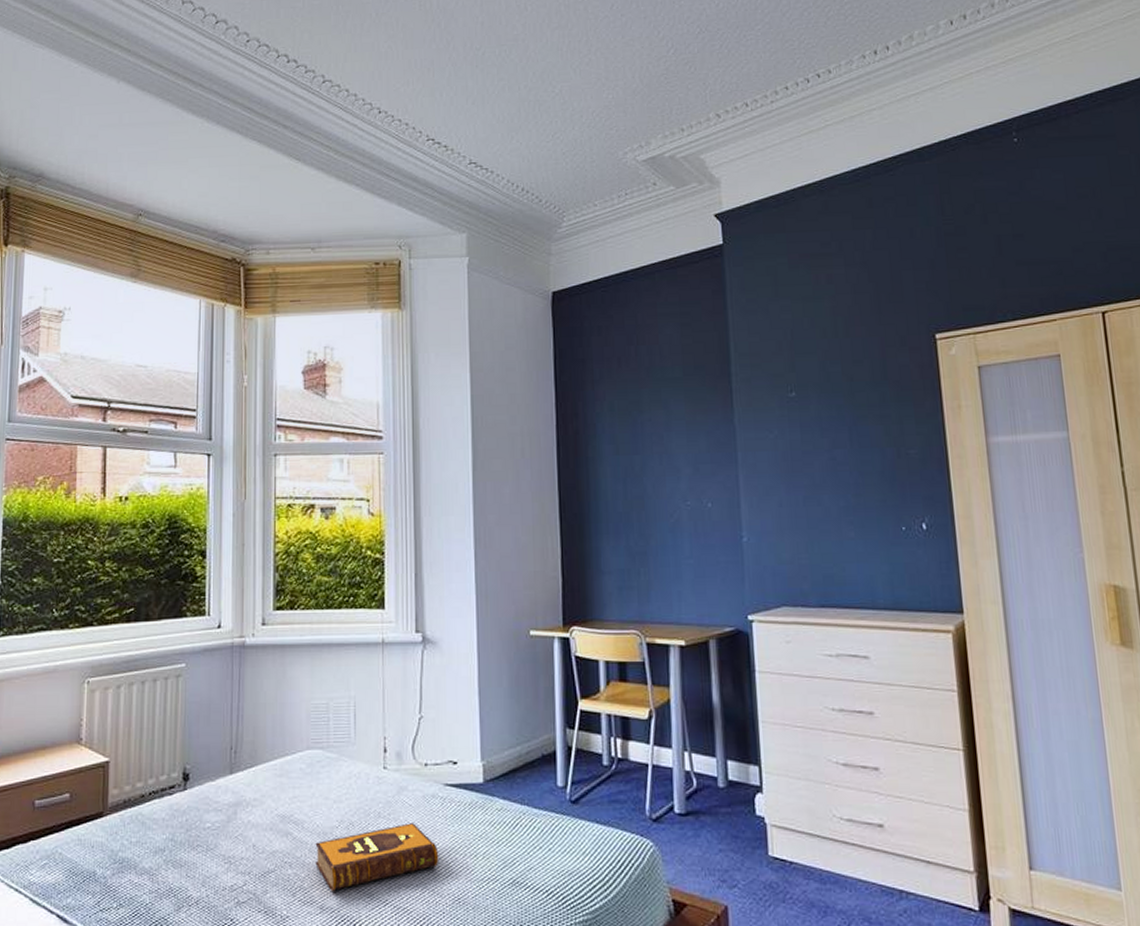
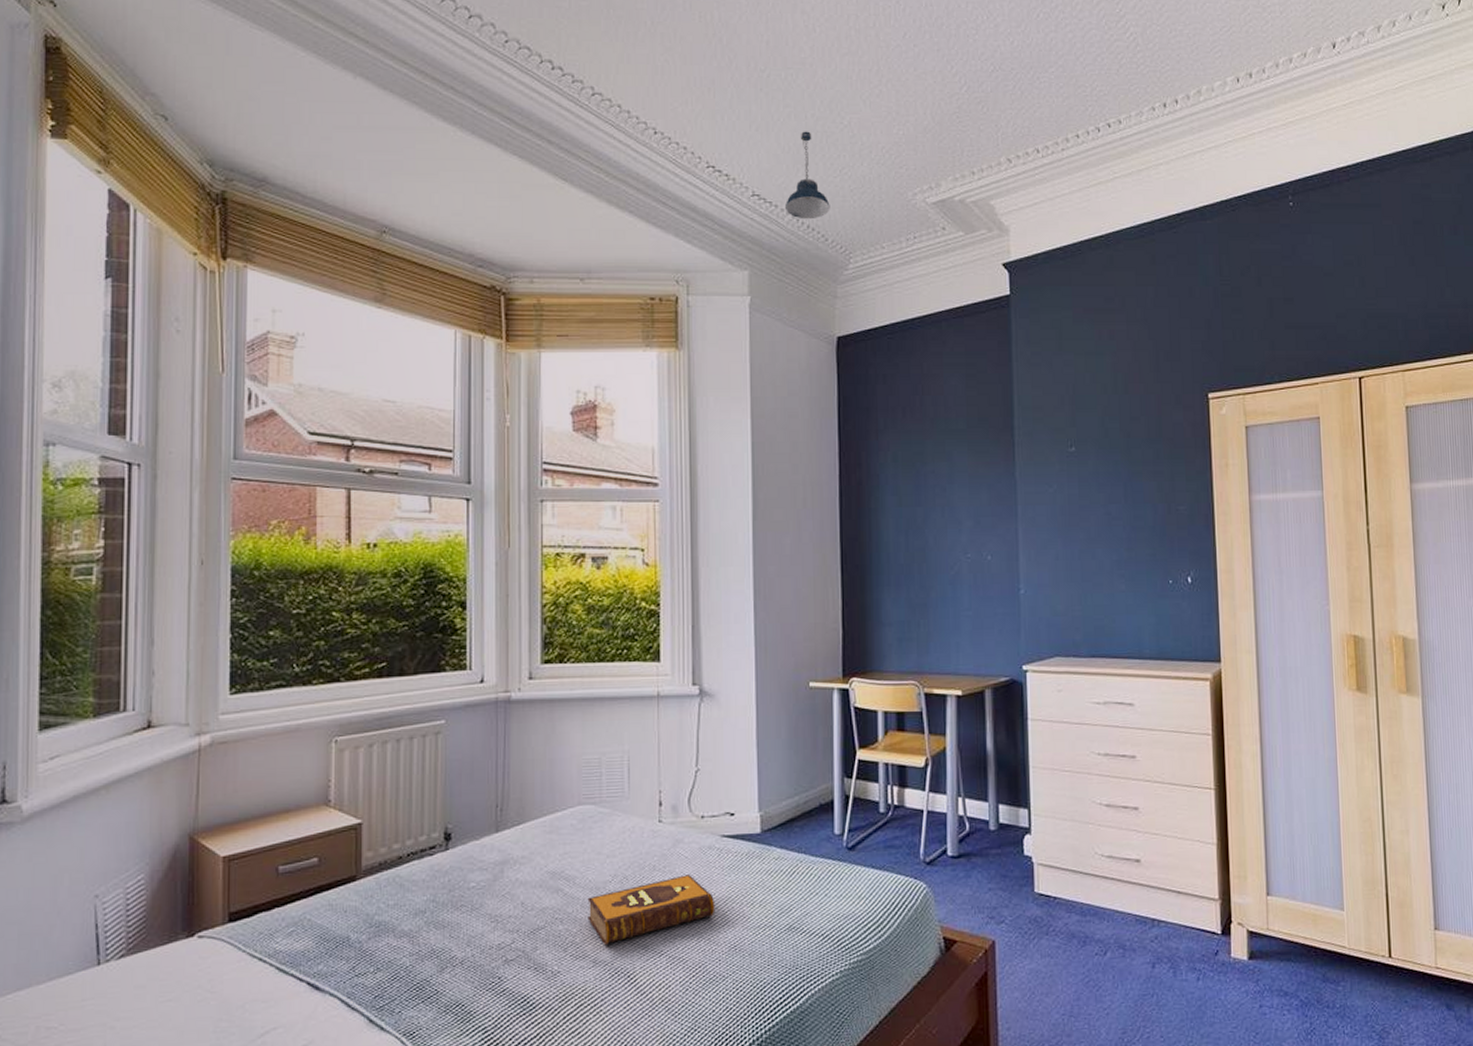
pendant light: none [501,101,544,183] -> present [786,131,830,220]

